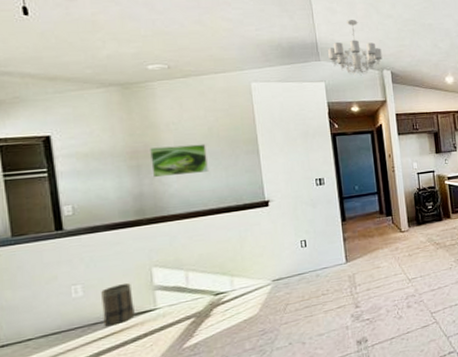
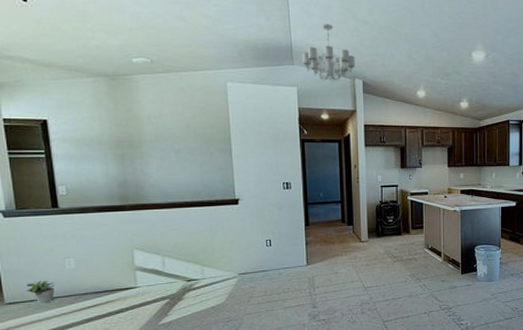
potted plant: none [22,313,59,342] -> present [26,280,55,303]
basket: present [101,283,135,327] -> none [90,262,118,298]
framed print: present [150,143,210,178] -> none [133,139,186,168]

